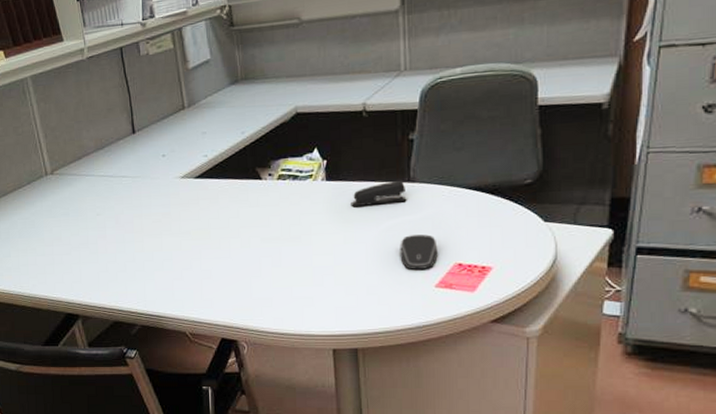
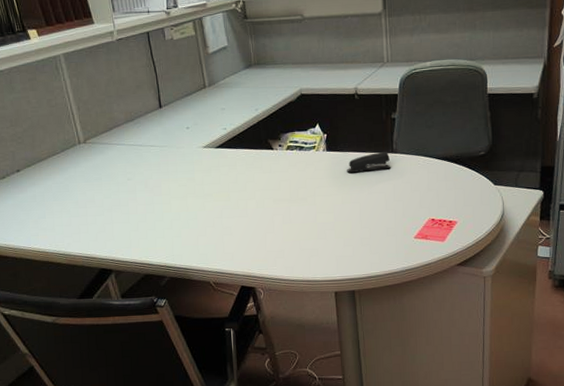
computer mouse: present [400,234,438,270] -> none [386,195,416,224]

